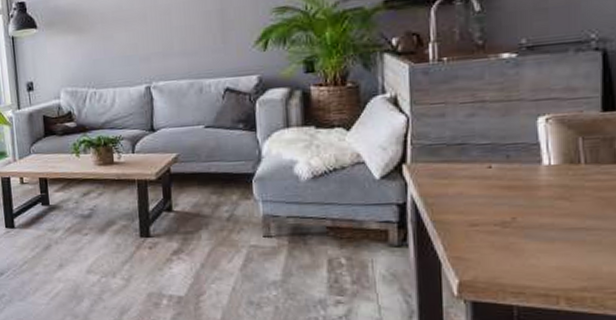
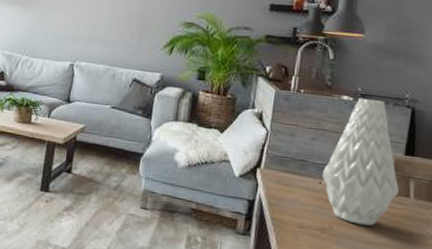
vase: none [491,49,603,210] -> present [322,97,400,226]

